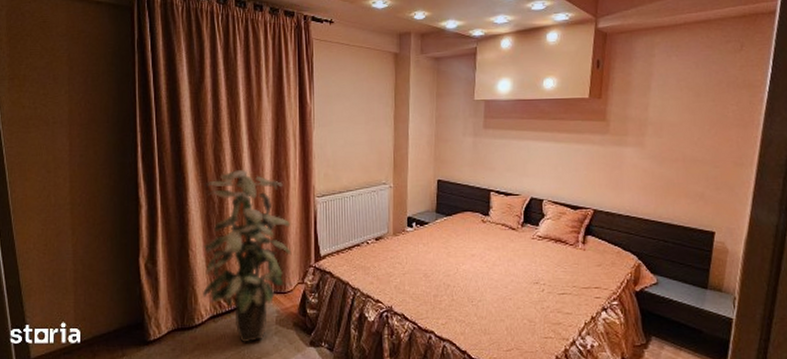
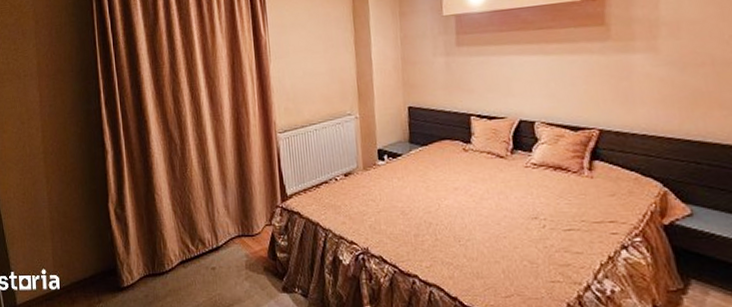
indoor plant: present [203,169,292,342] -> none [166,108,257,288]

